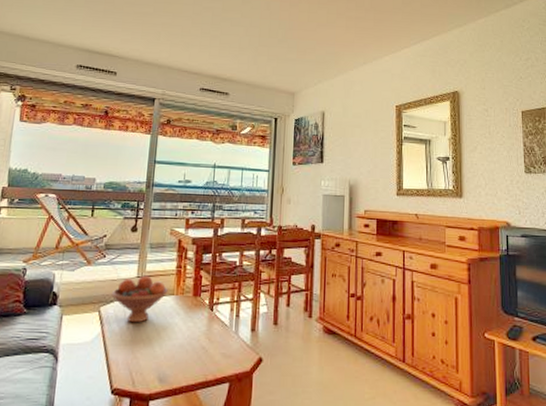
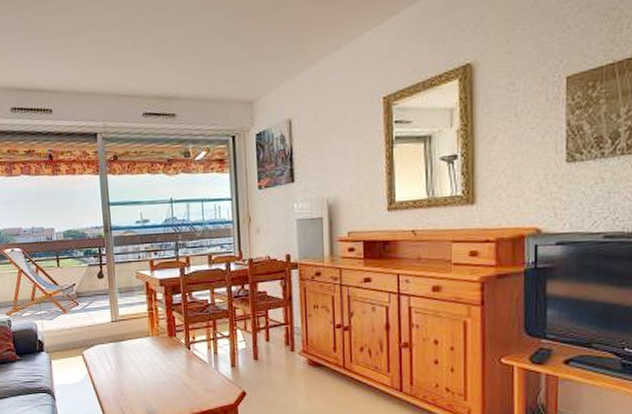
fruit bowl: present [111,275,168,323] -> none [90,319,143,364]

